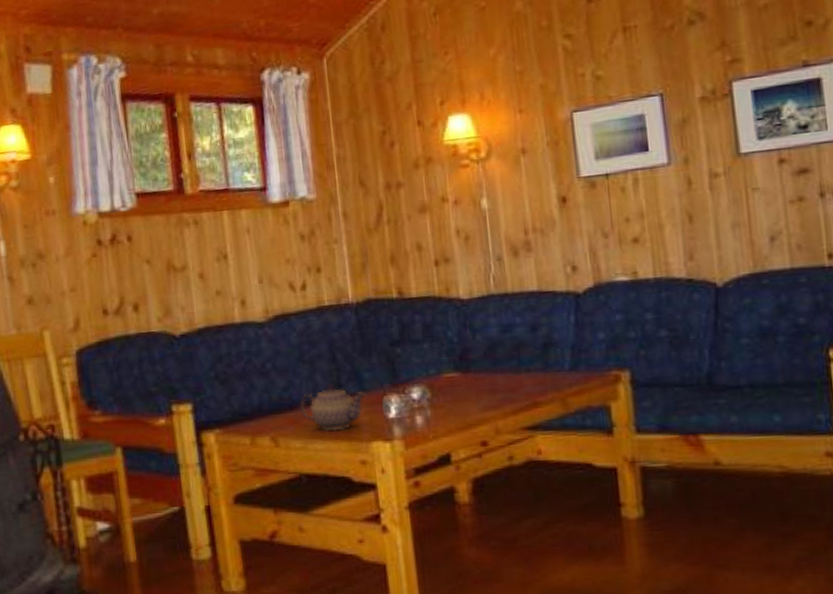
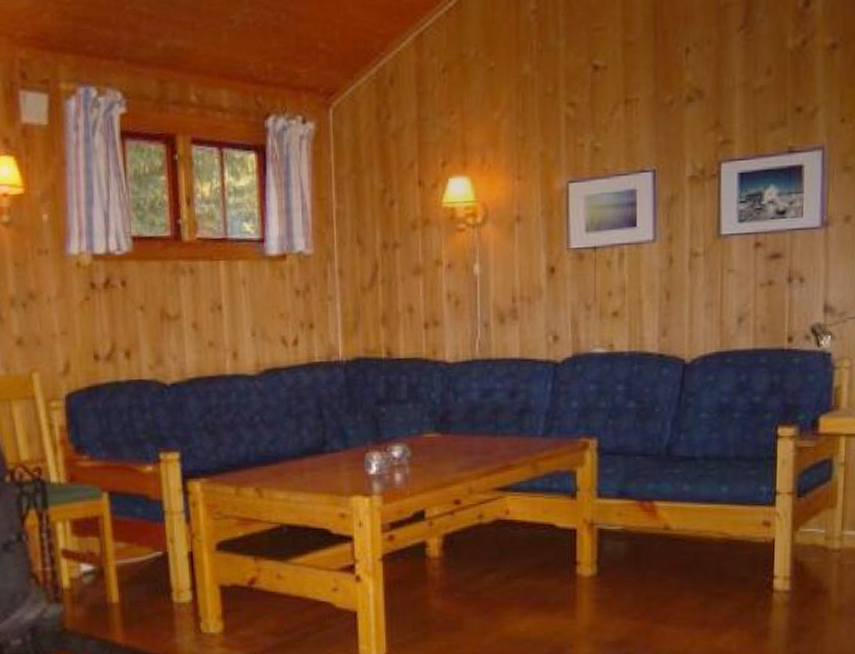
teapot: present [299,384,366,432] -> none [284,439,349,485]

